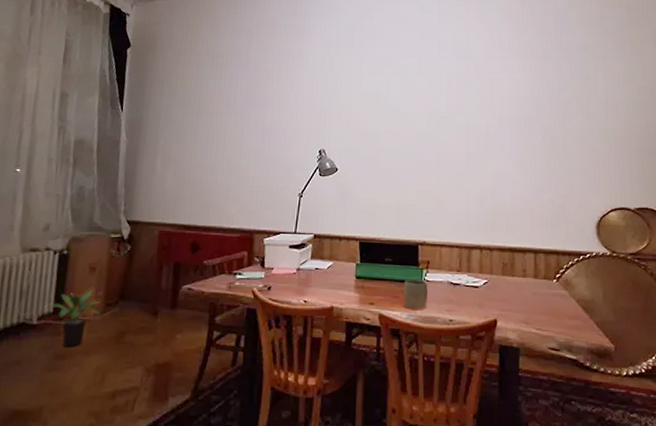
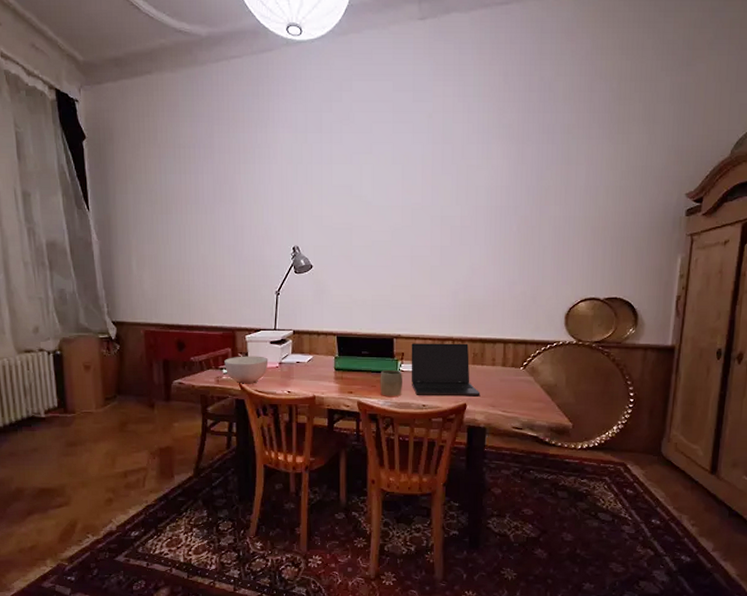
potted plant: present [44,290,103,347] -> none [49,386,104,436]
bowl: none [239,260,286,292] -> present [224,356,269,384]
laptop: none [436,251,512,312] -> present [411,343,481,397]

